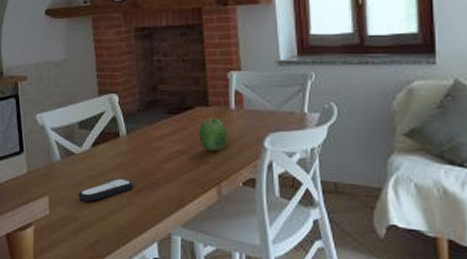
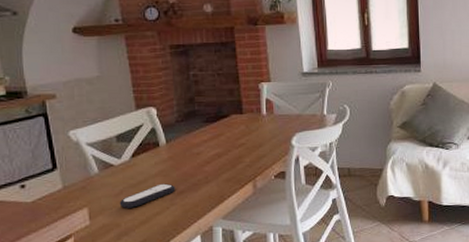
fruit: present [198,117,229,151] -> none [234,123,261,152]

